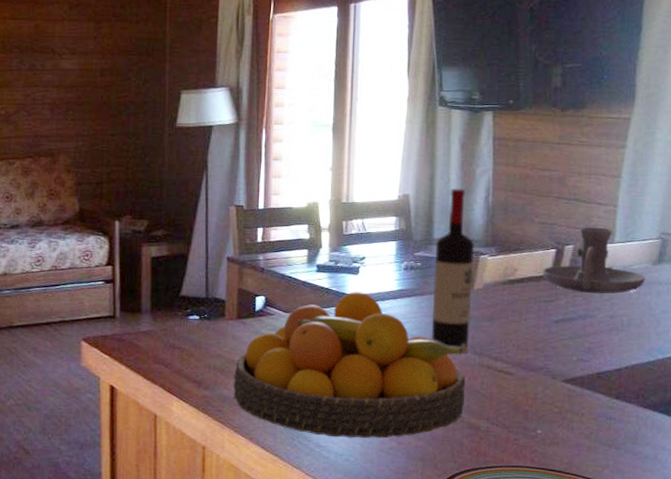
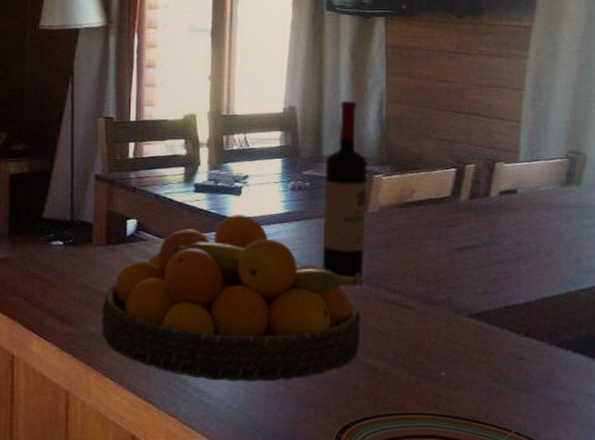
candle holder: present [542,227,646,294] -> none [442,144,554,219]

